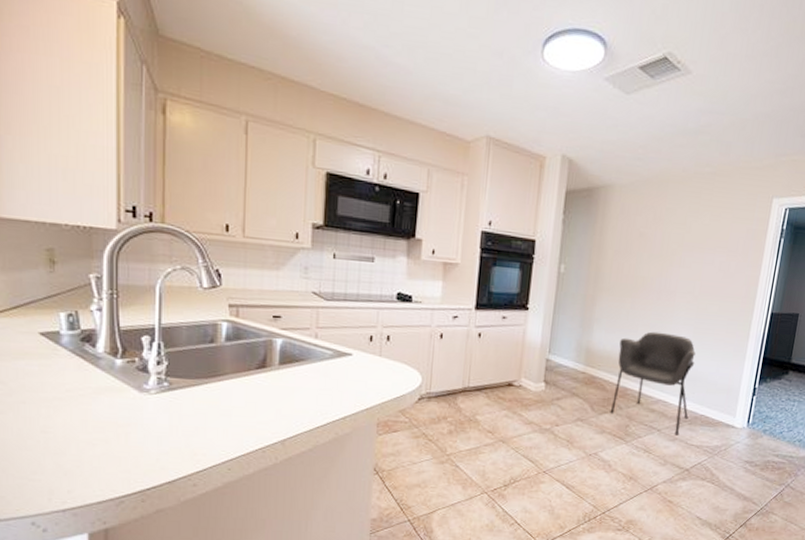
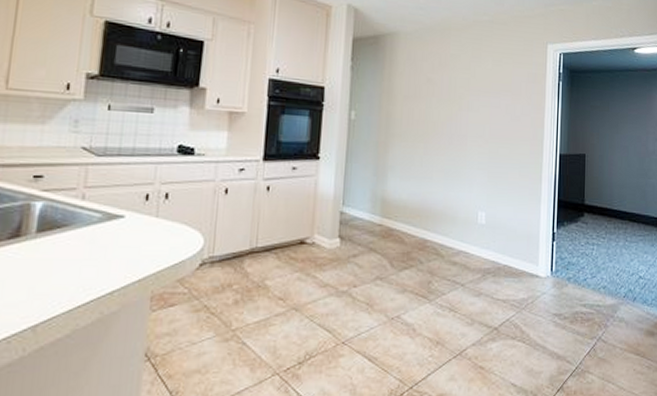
armchair: present [610,331,696,436] -> none [410,177,493,290]

